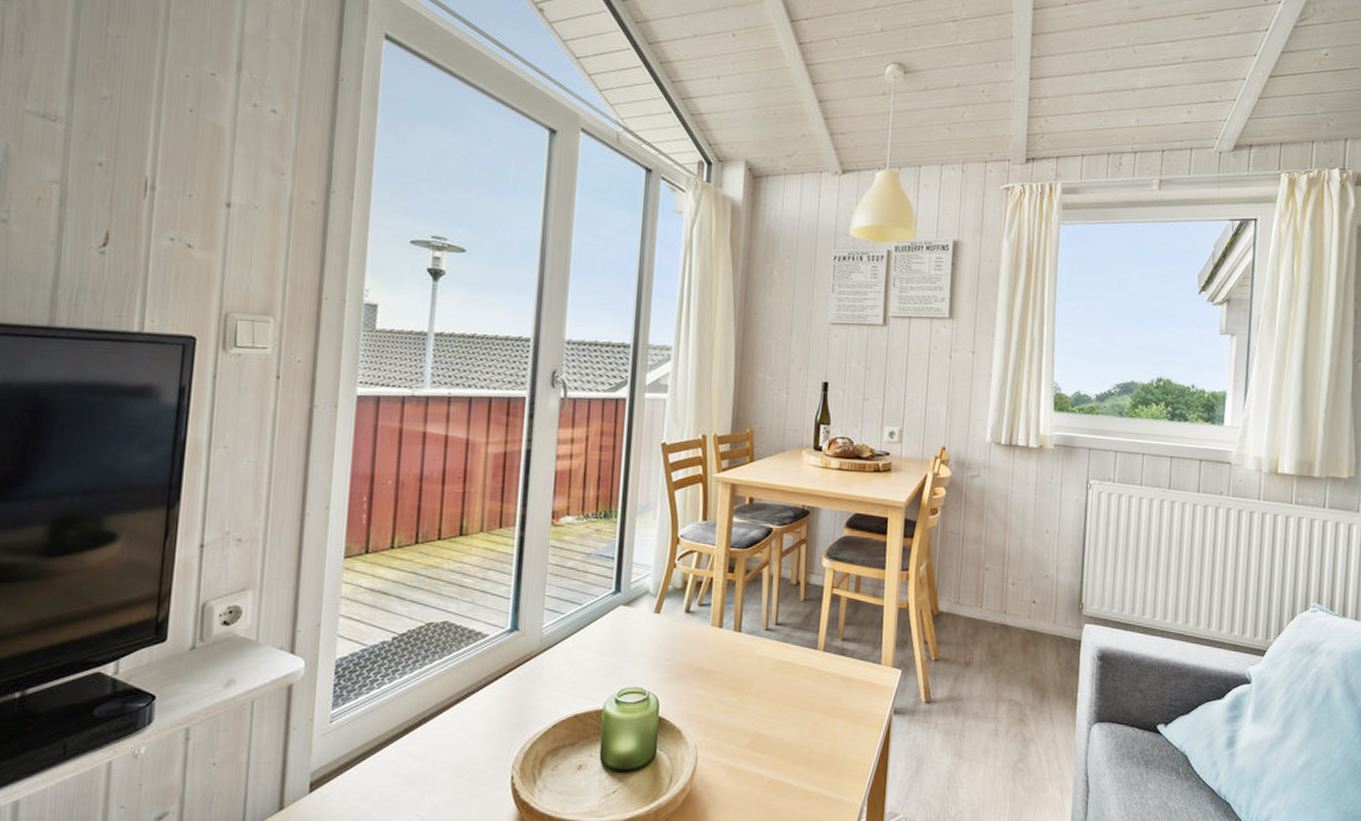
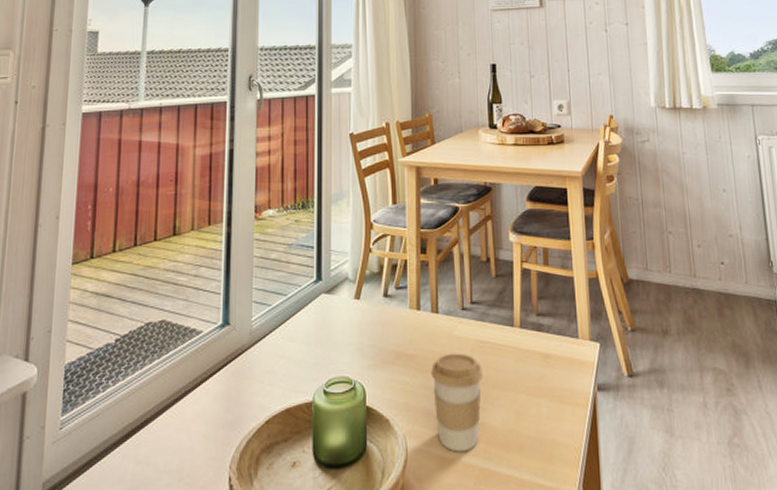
coffee cup: none [728,671,781,764] -> present [431,353,483,452]

